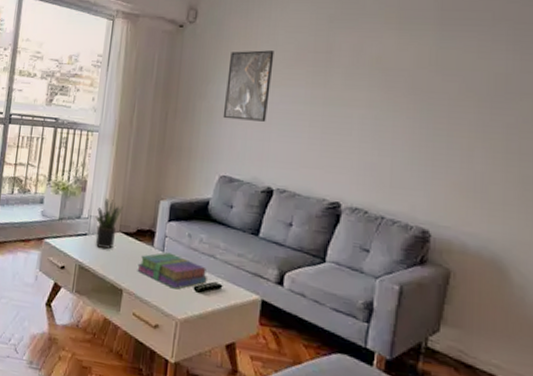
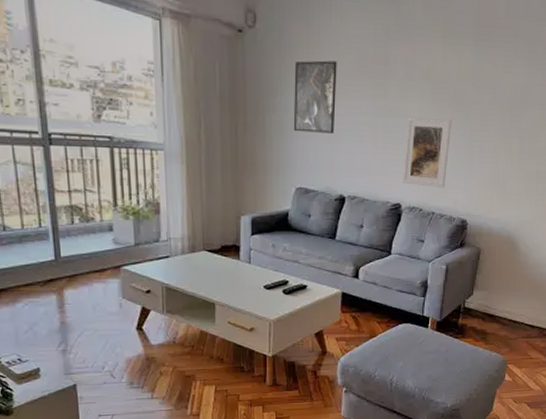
potted plant: present [95,197,123,249] -> none [175,218,204,267]
books: present [137,252,207,289] -> none [226,263,293,295]
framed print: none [343,107,408,189] -> present [403,117,452,188]

